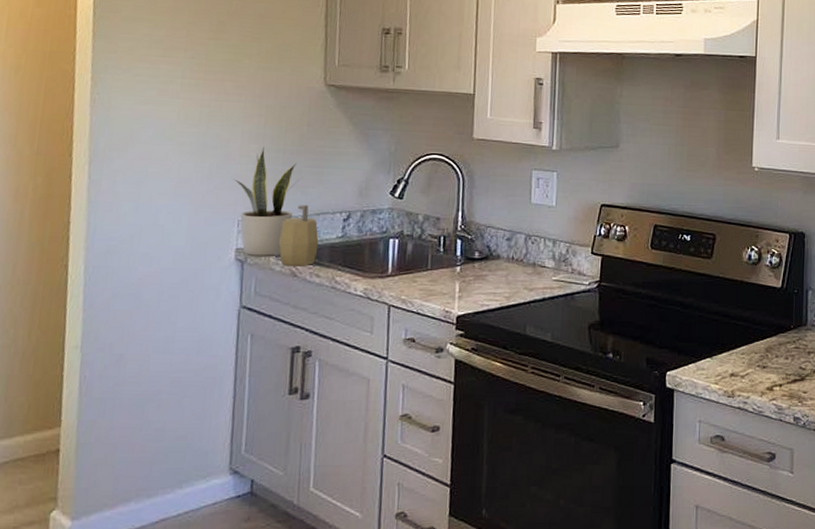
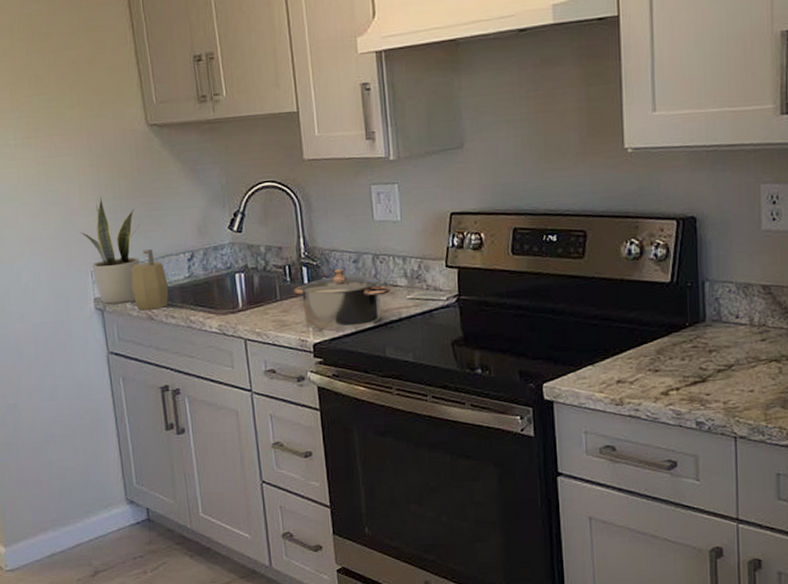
cooking pot: none [445,244,539,304] -> present [293,268,392,331]

